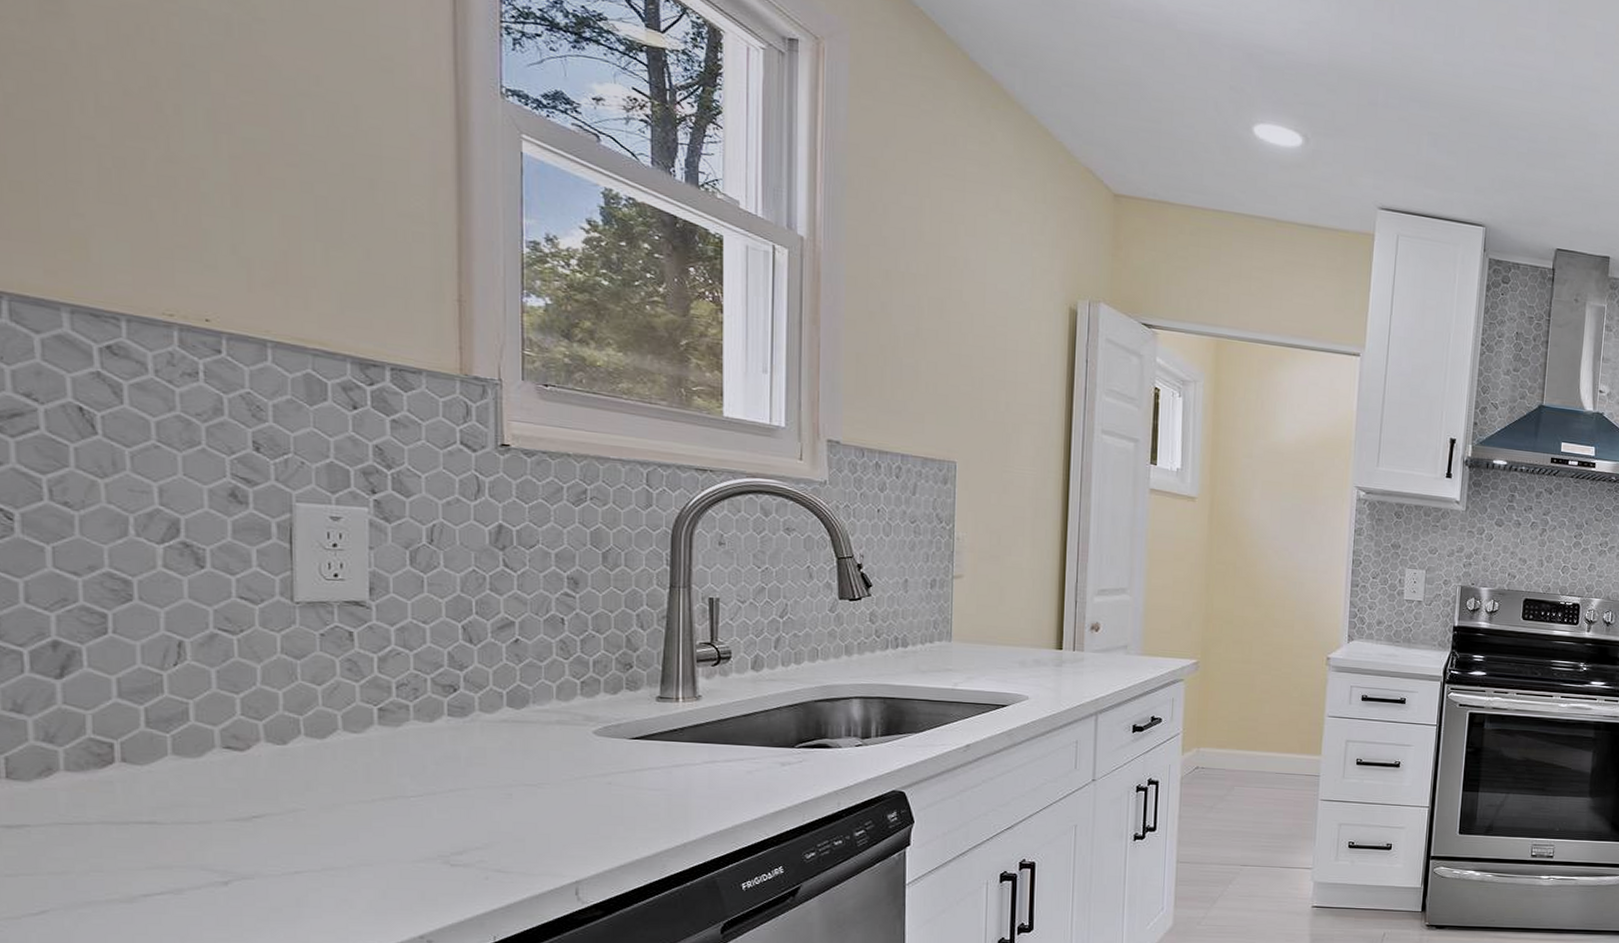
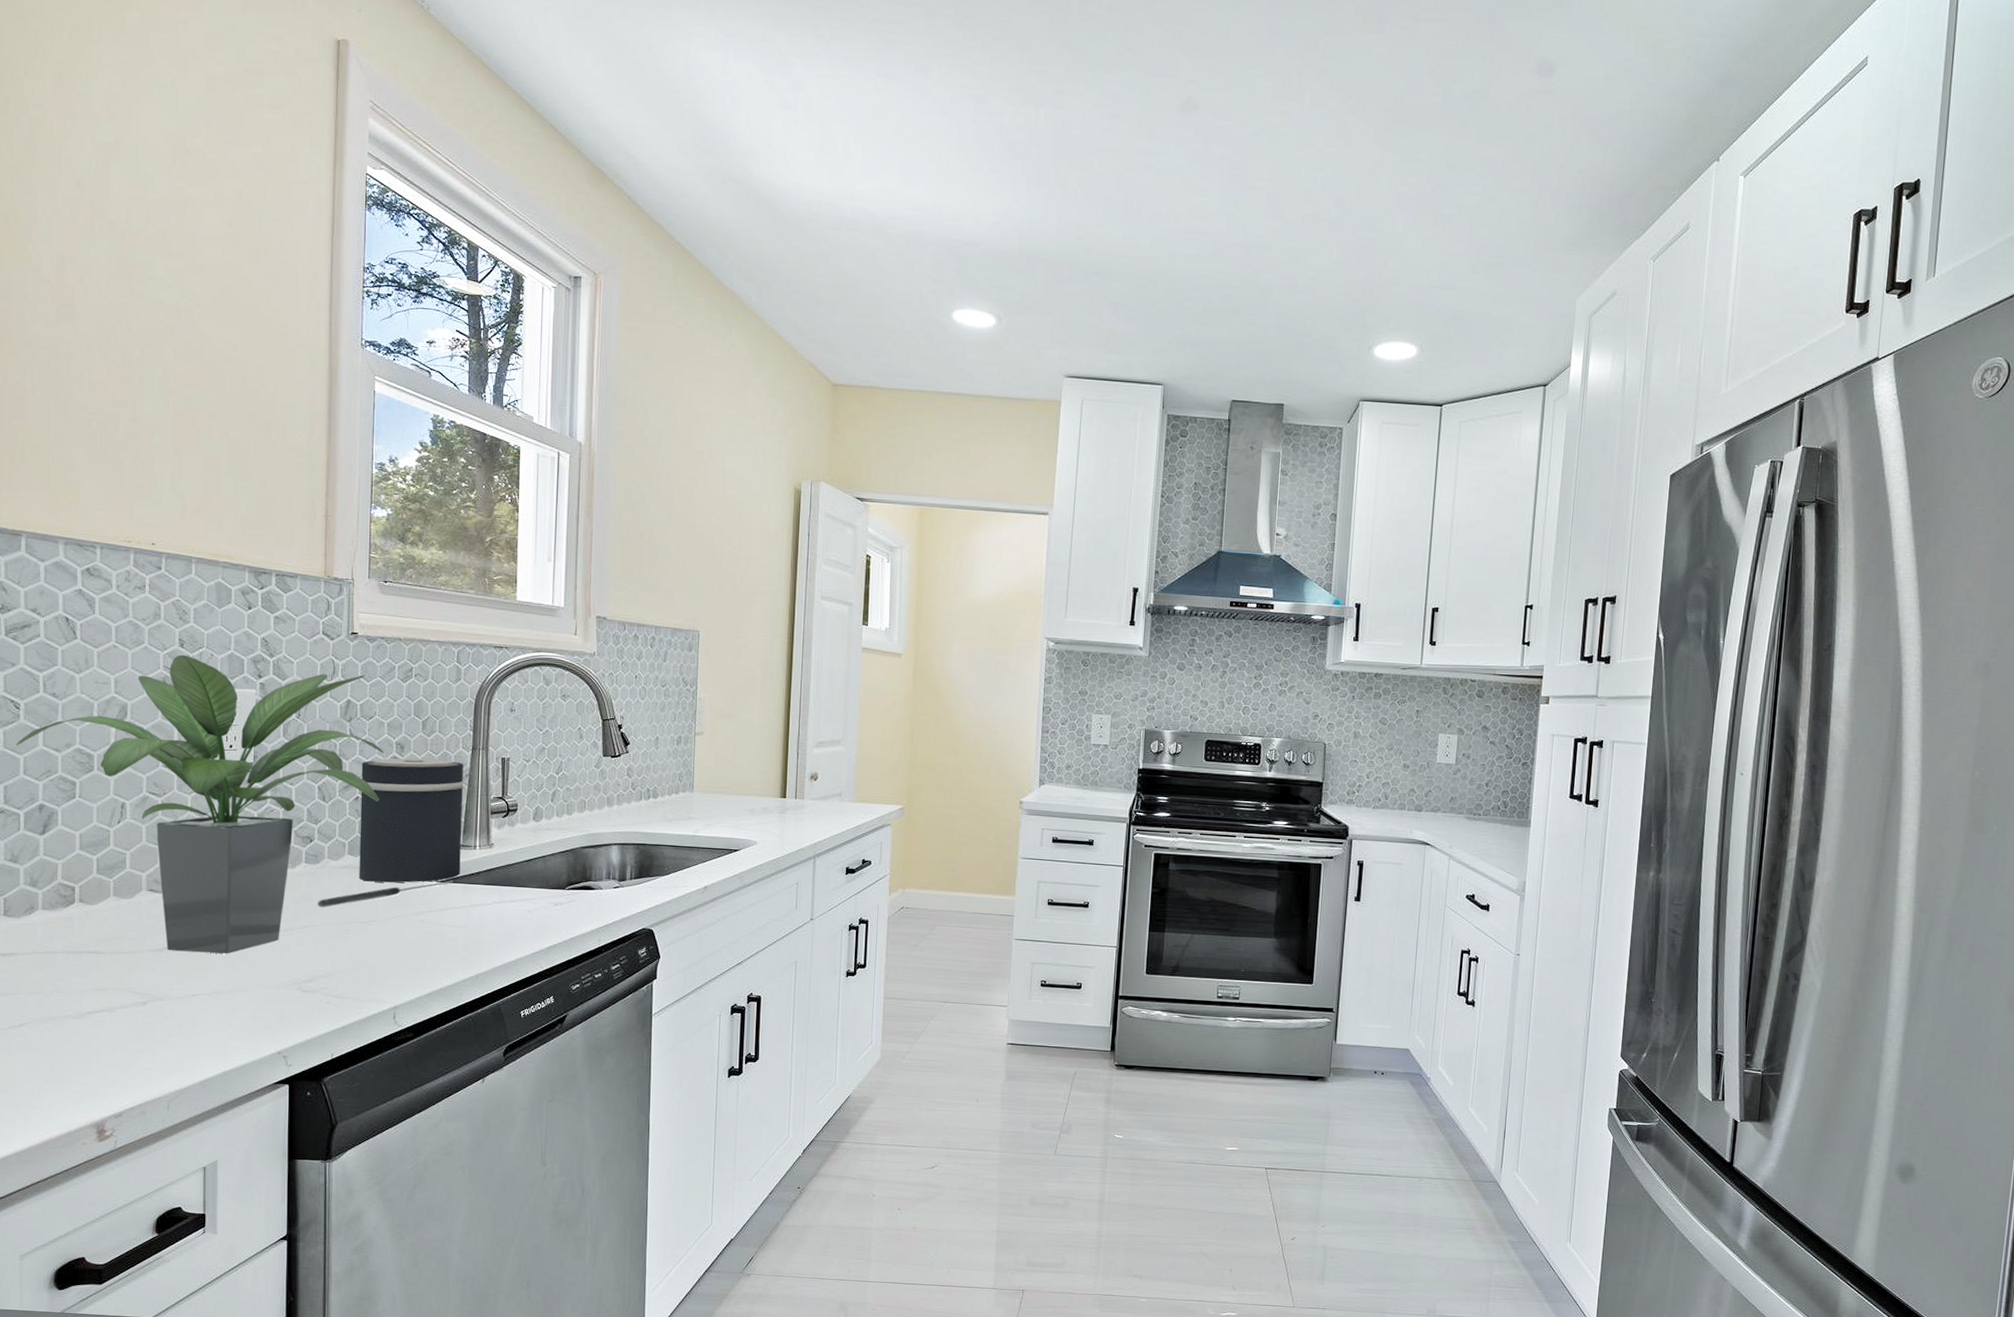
potted plant: none [10,460,551,824] -> present [15,654,384,954]
knife: none [466,737,649,769] -> present [317,881,453,908]
cylinder: none [521,595,660,740] -> present [359,758,464,883]

